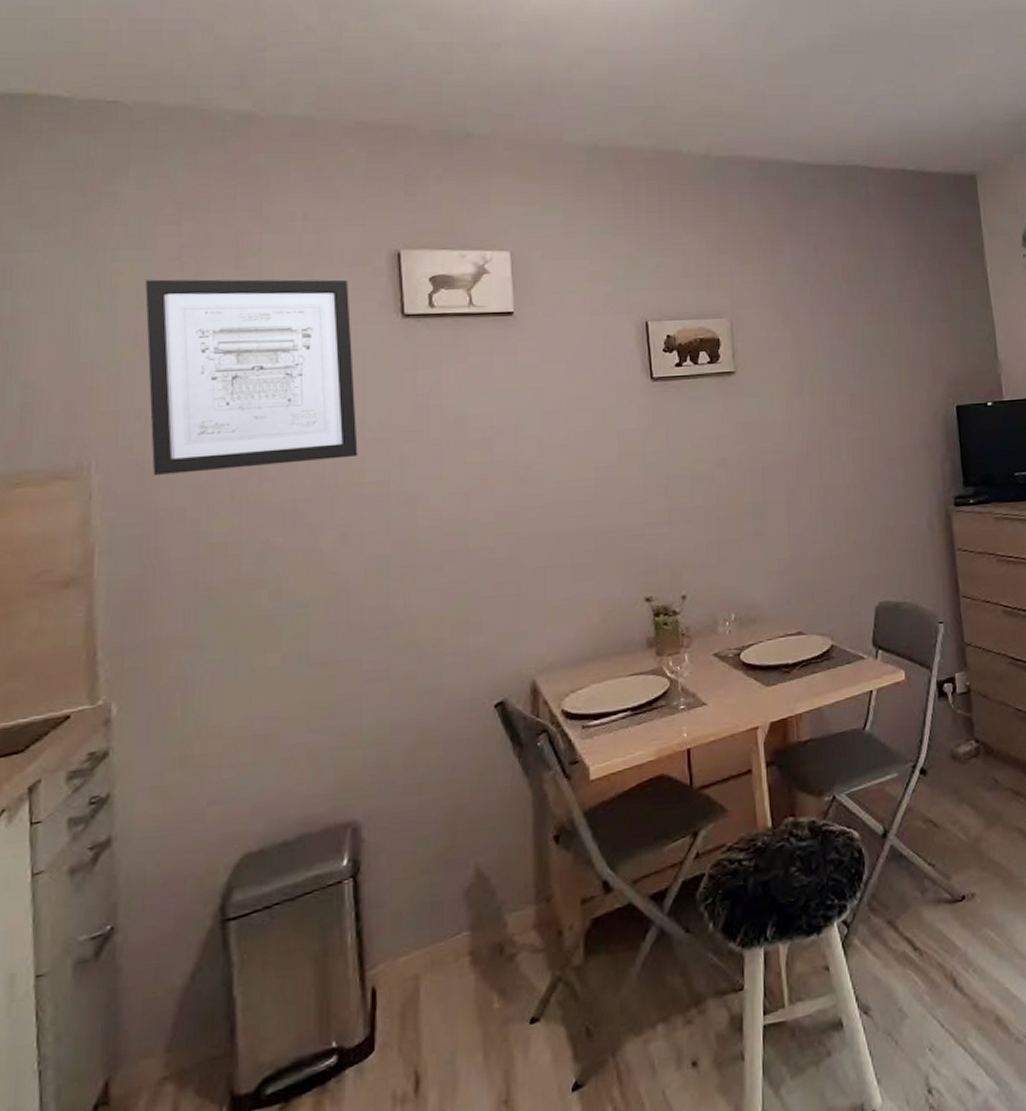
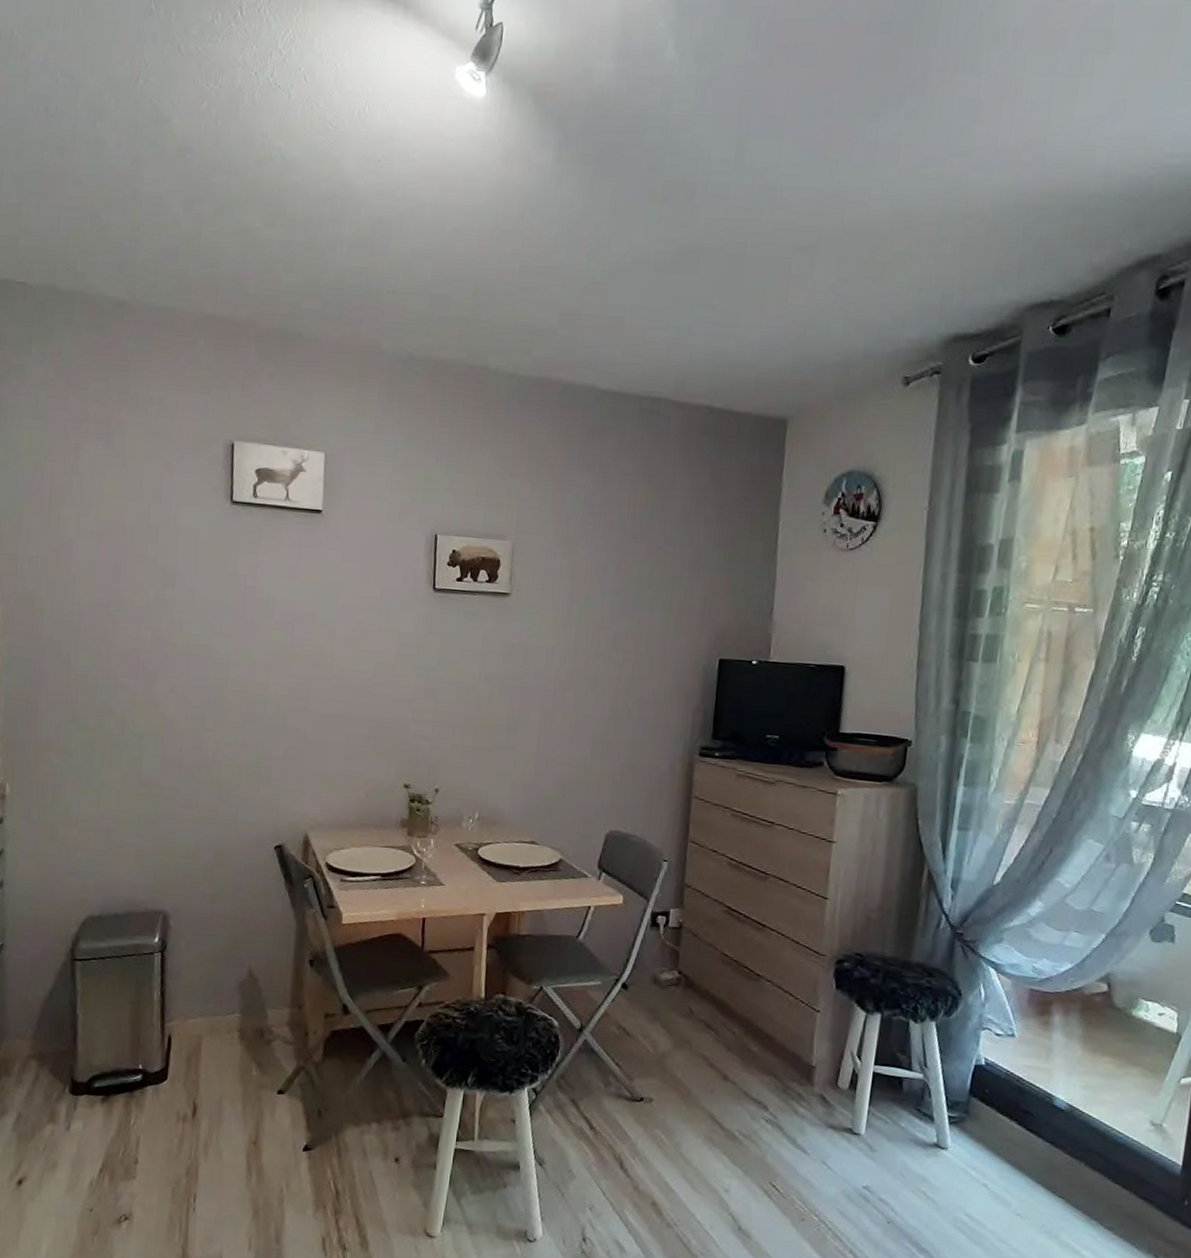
wall art: present [145,279,358,475] -> none [39,446,191,621]

